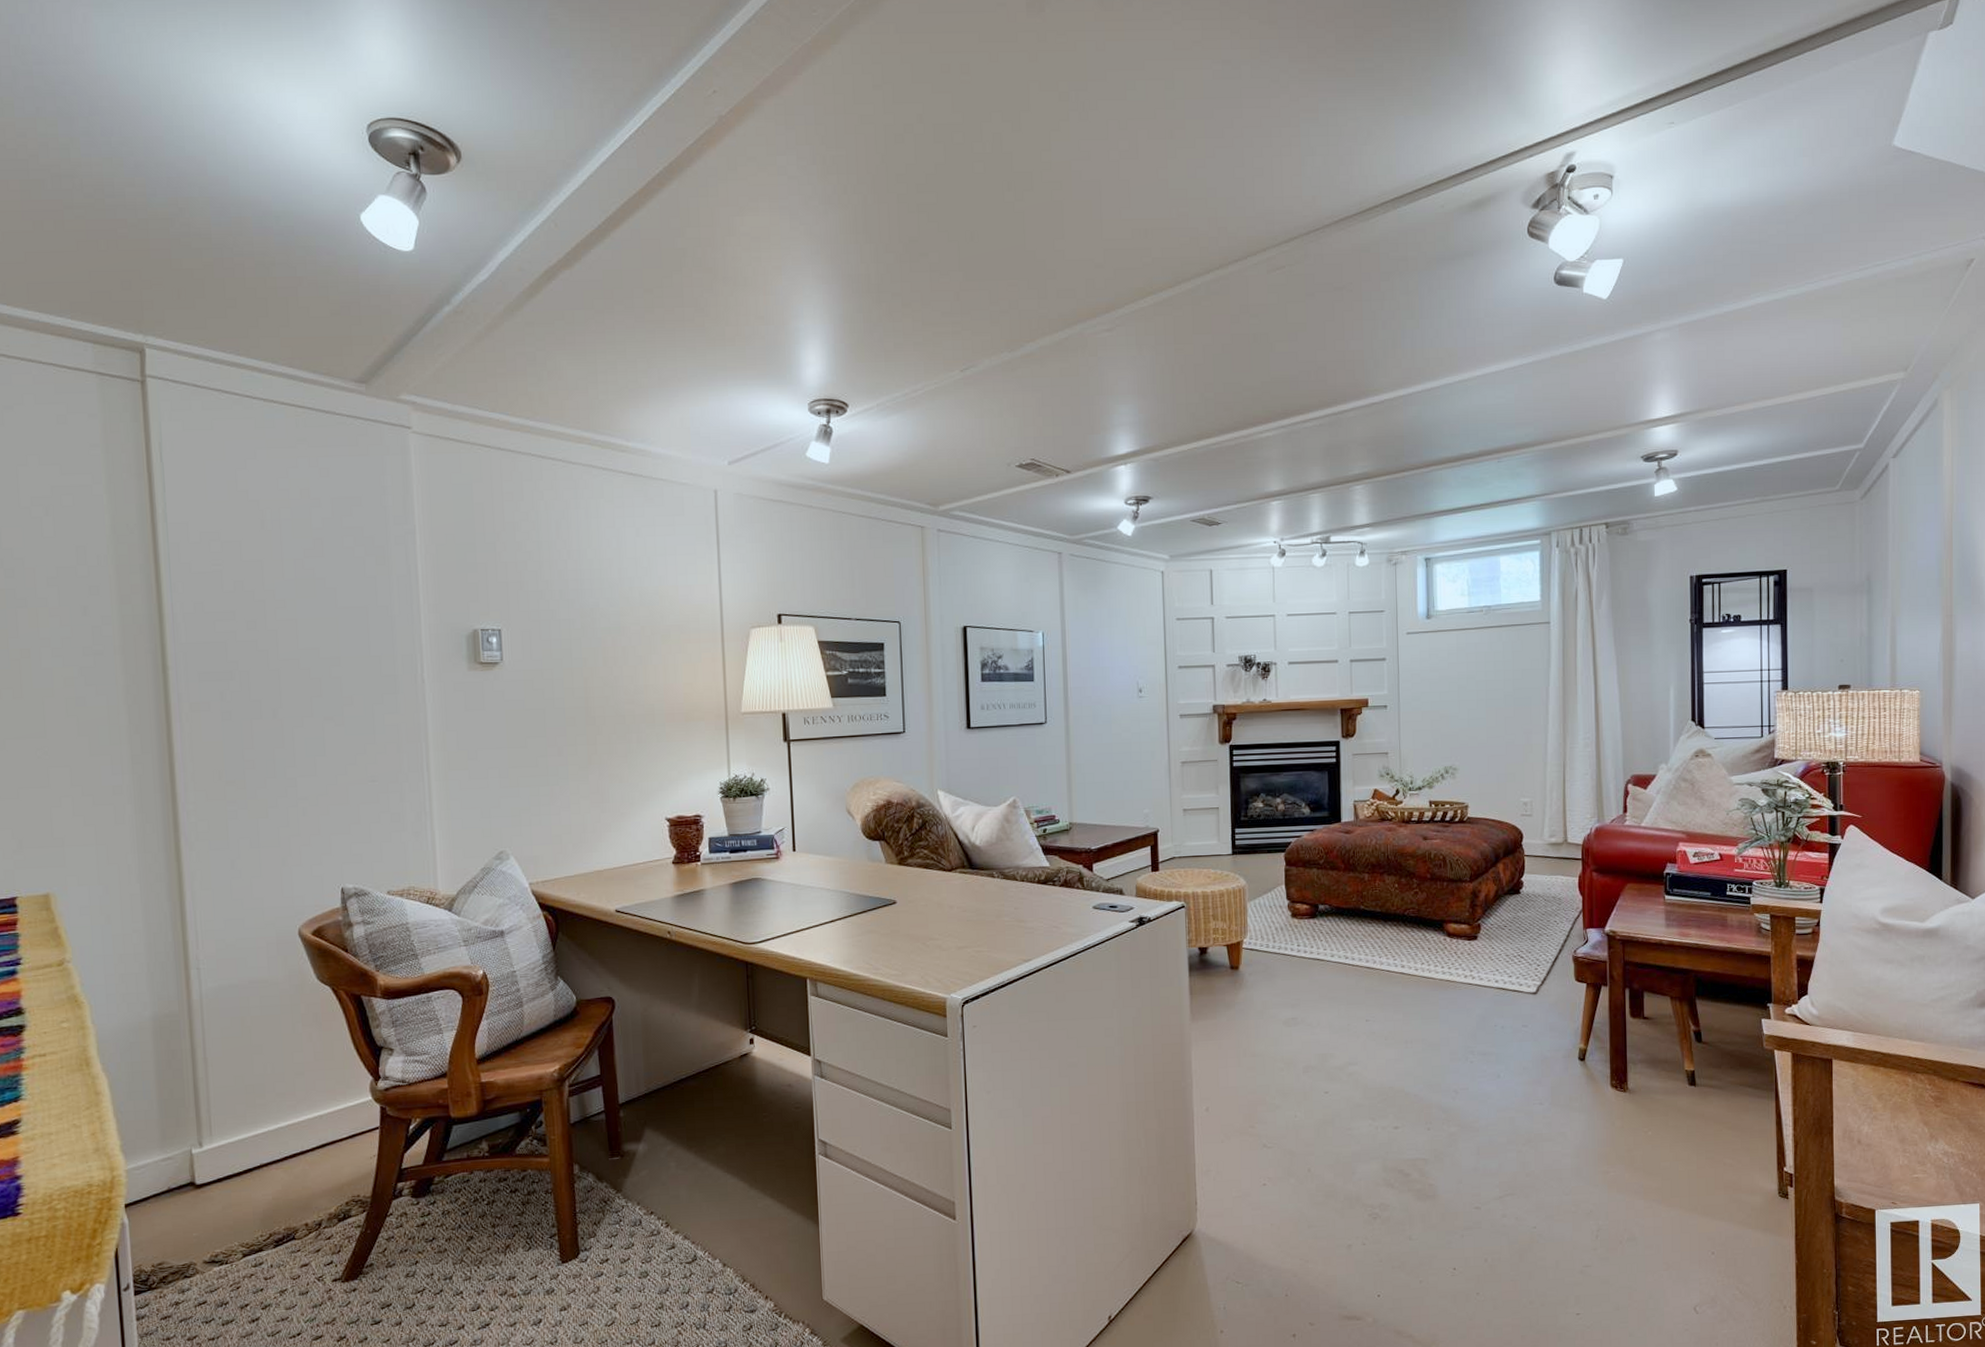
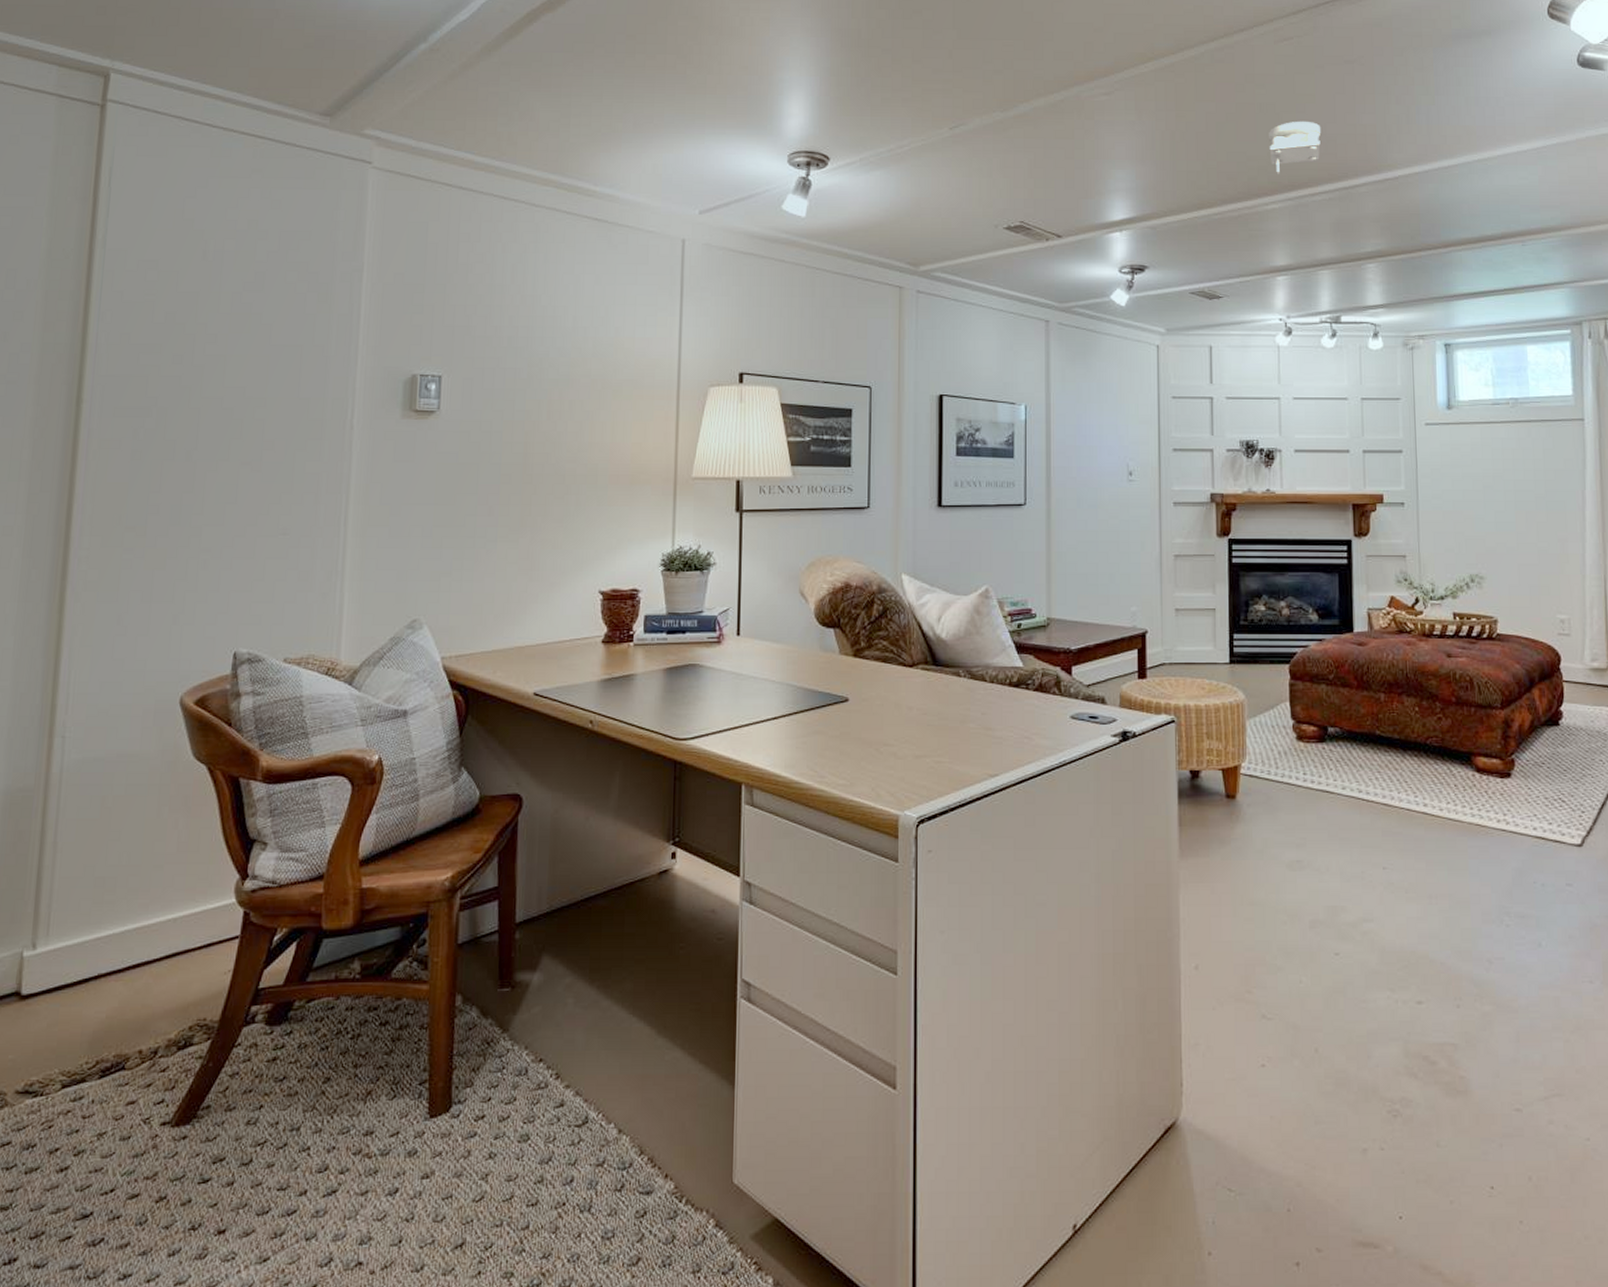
smoke detector: none [1263,349,1312,403] -> present [1269,121,1321,174]

